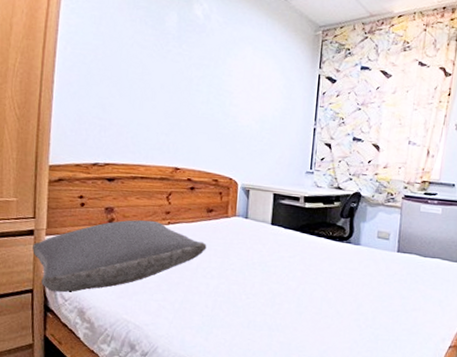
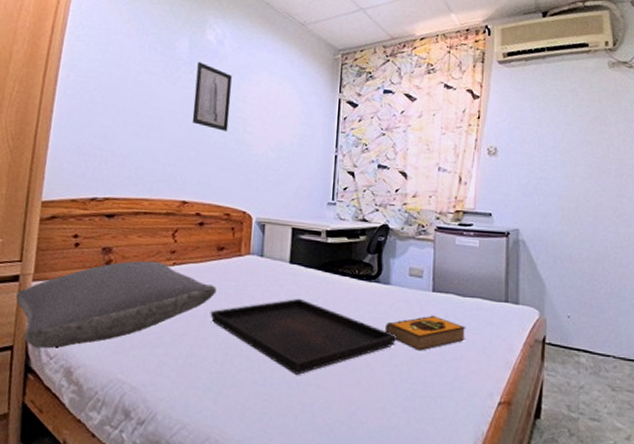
wall art: none [182,36,219,105] -> present [192,62,232,132]
serving tray: none [201,255,364,319] -> present [210,298,396,375]
hardback book: none [354,272,426,302] -> present [385,315,466,351]

